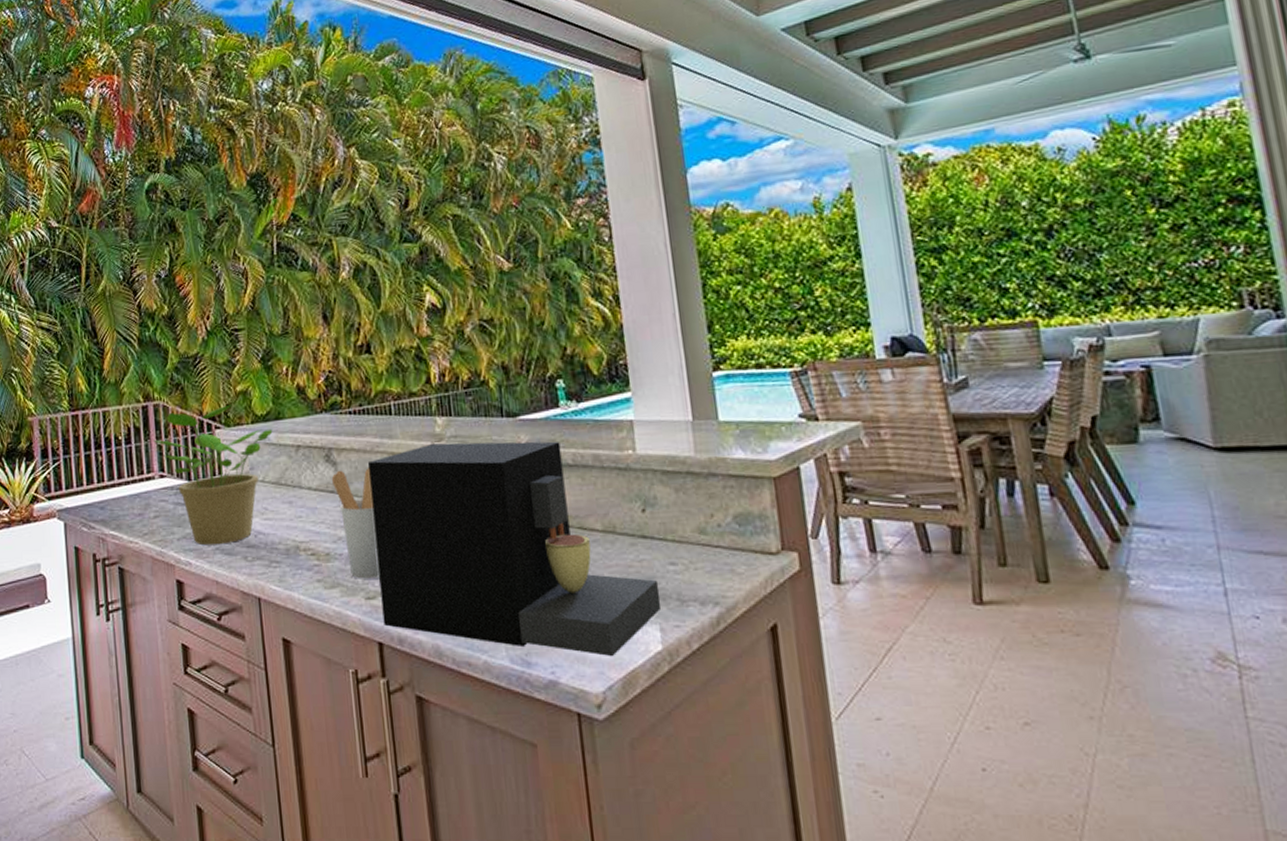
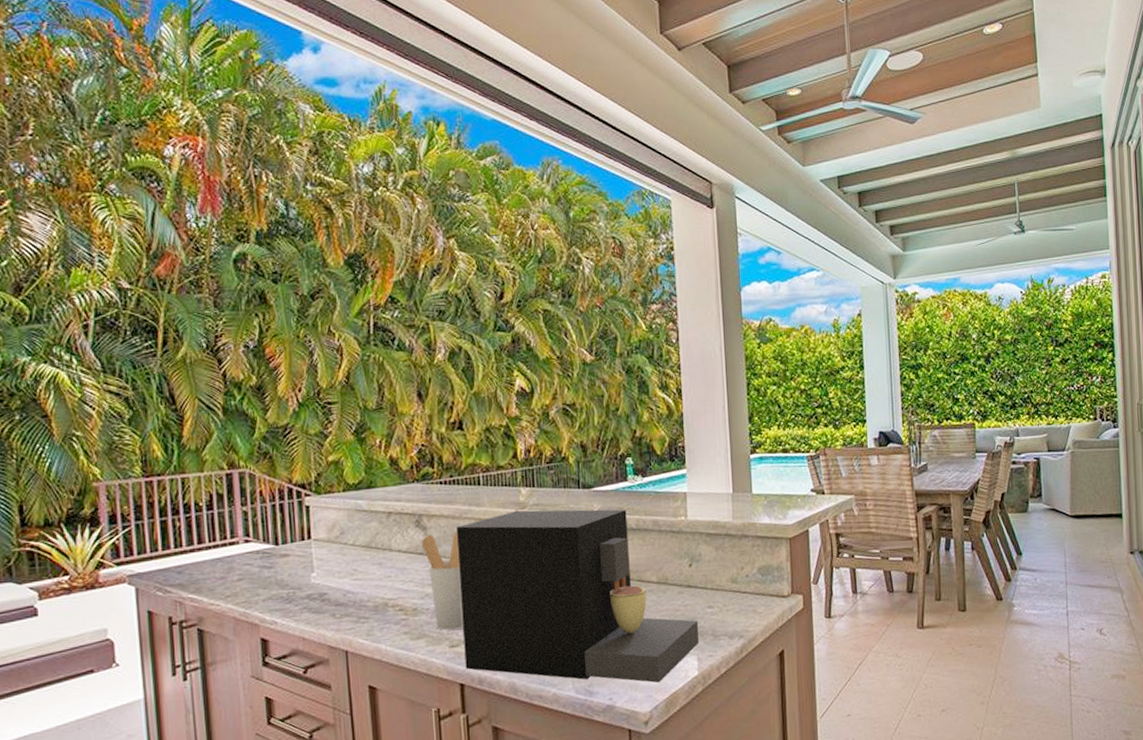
potted plant: present [152,404,273,546] -> none [237,473,364,605]

